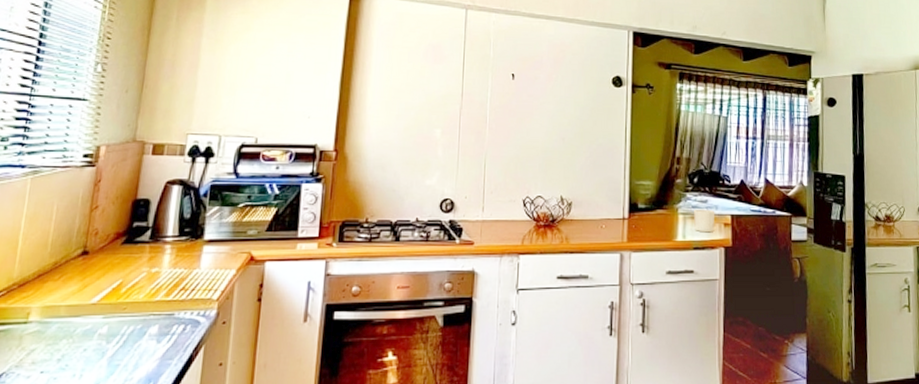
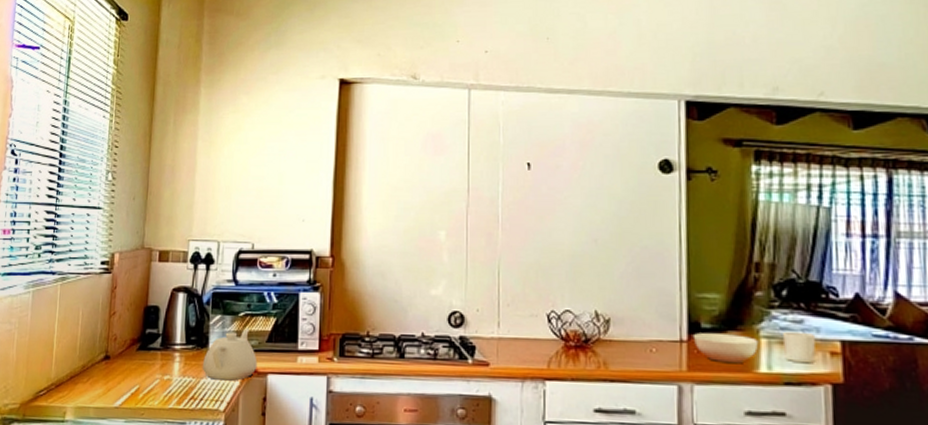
teapot: none [195,218,256,270] -> present [202,328,258,381]
bowl: none [632,212,678,235] -> present [692,333,759,364]

